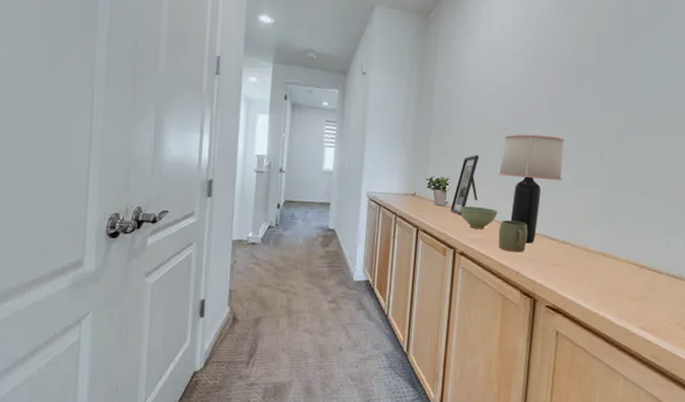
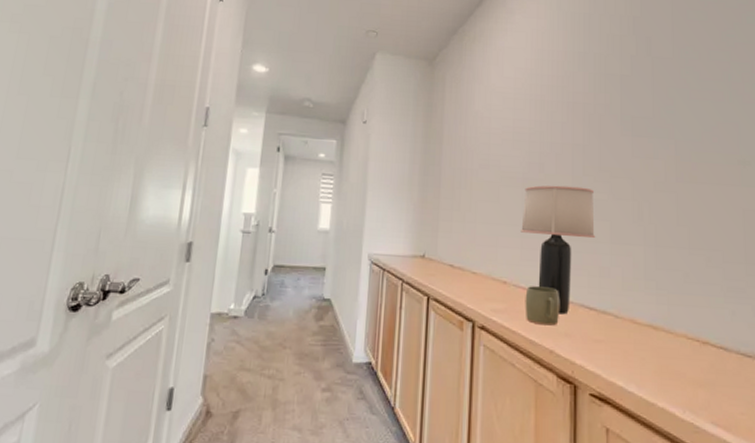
potted plant: present [426,176,452,206] -> none [436,234,466,270]
picture frame: present [450,155,479,216] -> none [466,209,498,281]
bowl: present [460,206,498,229] -> none [477,269,523,298]

